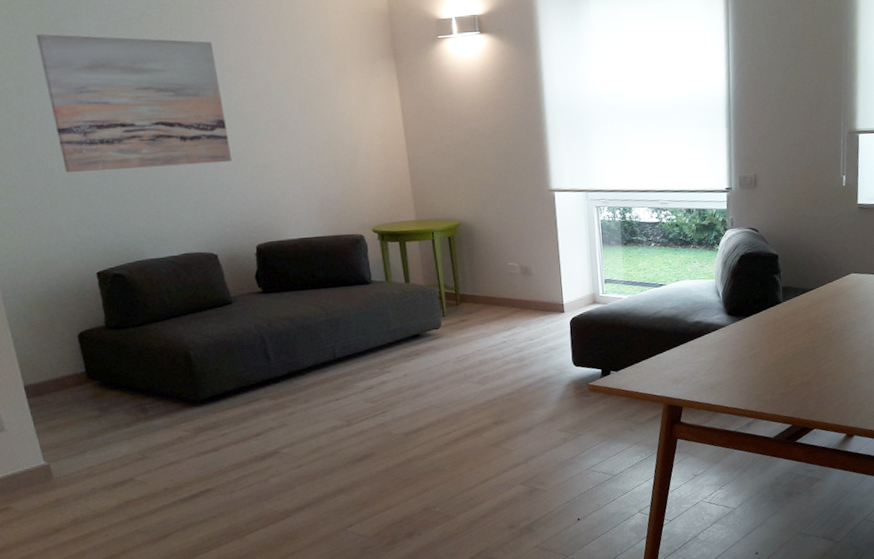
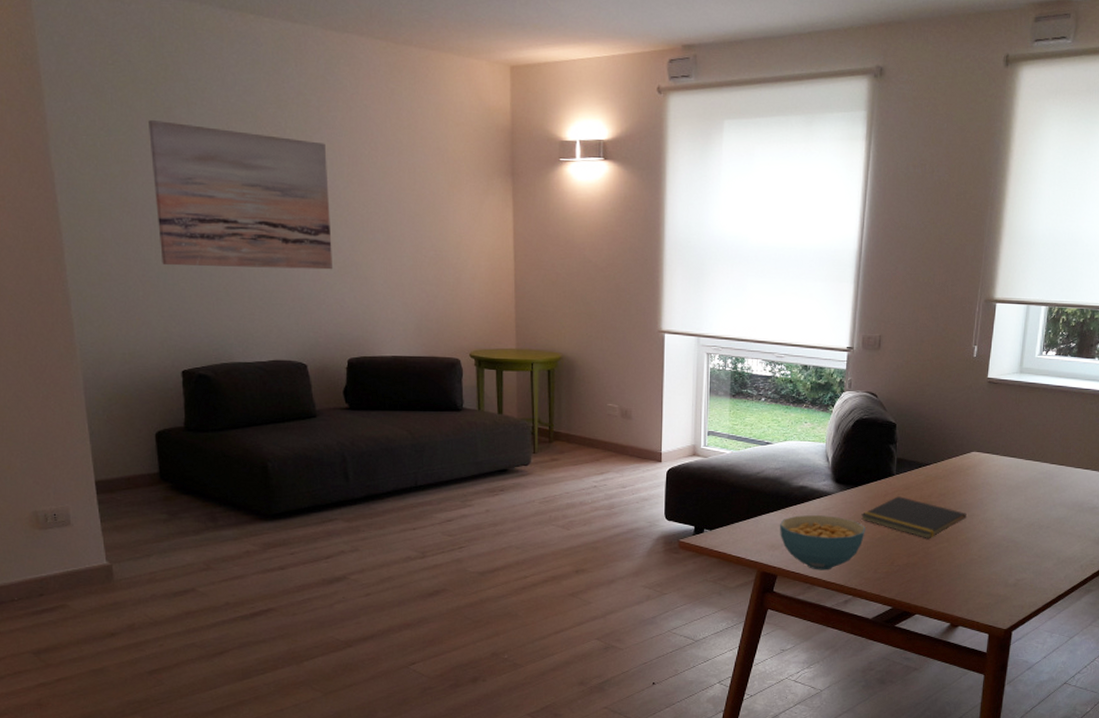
cereal bowl: none [680,346,760,398] -> present [779,514,866,571]
notepad: none [755,322,851,359] -> present [861,496,967,539]

